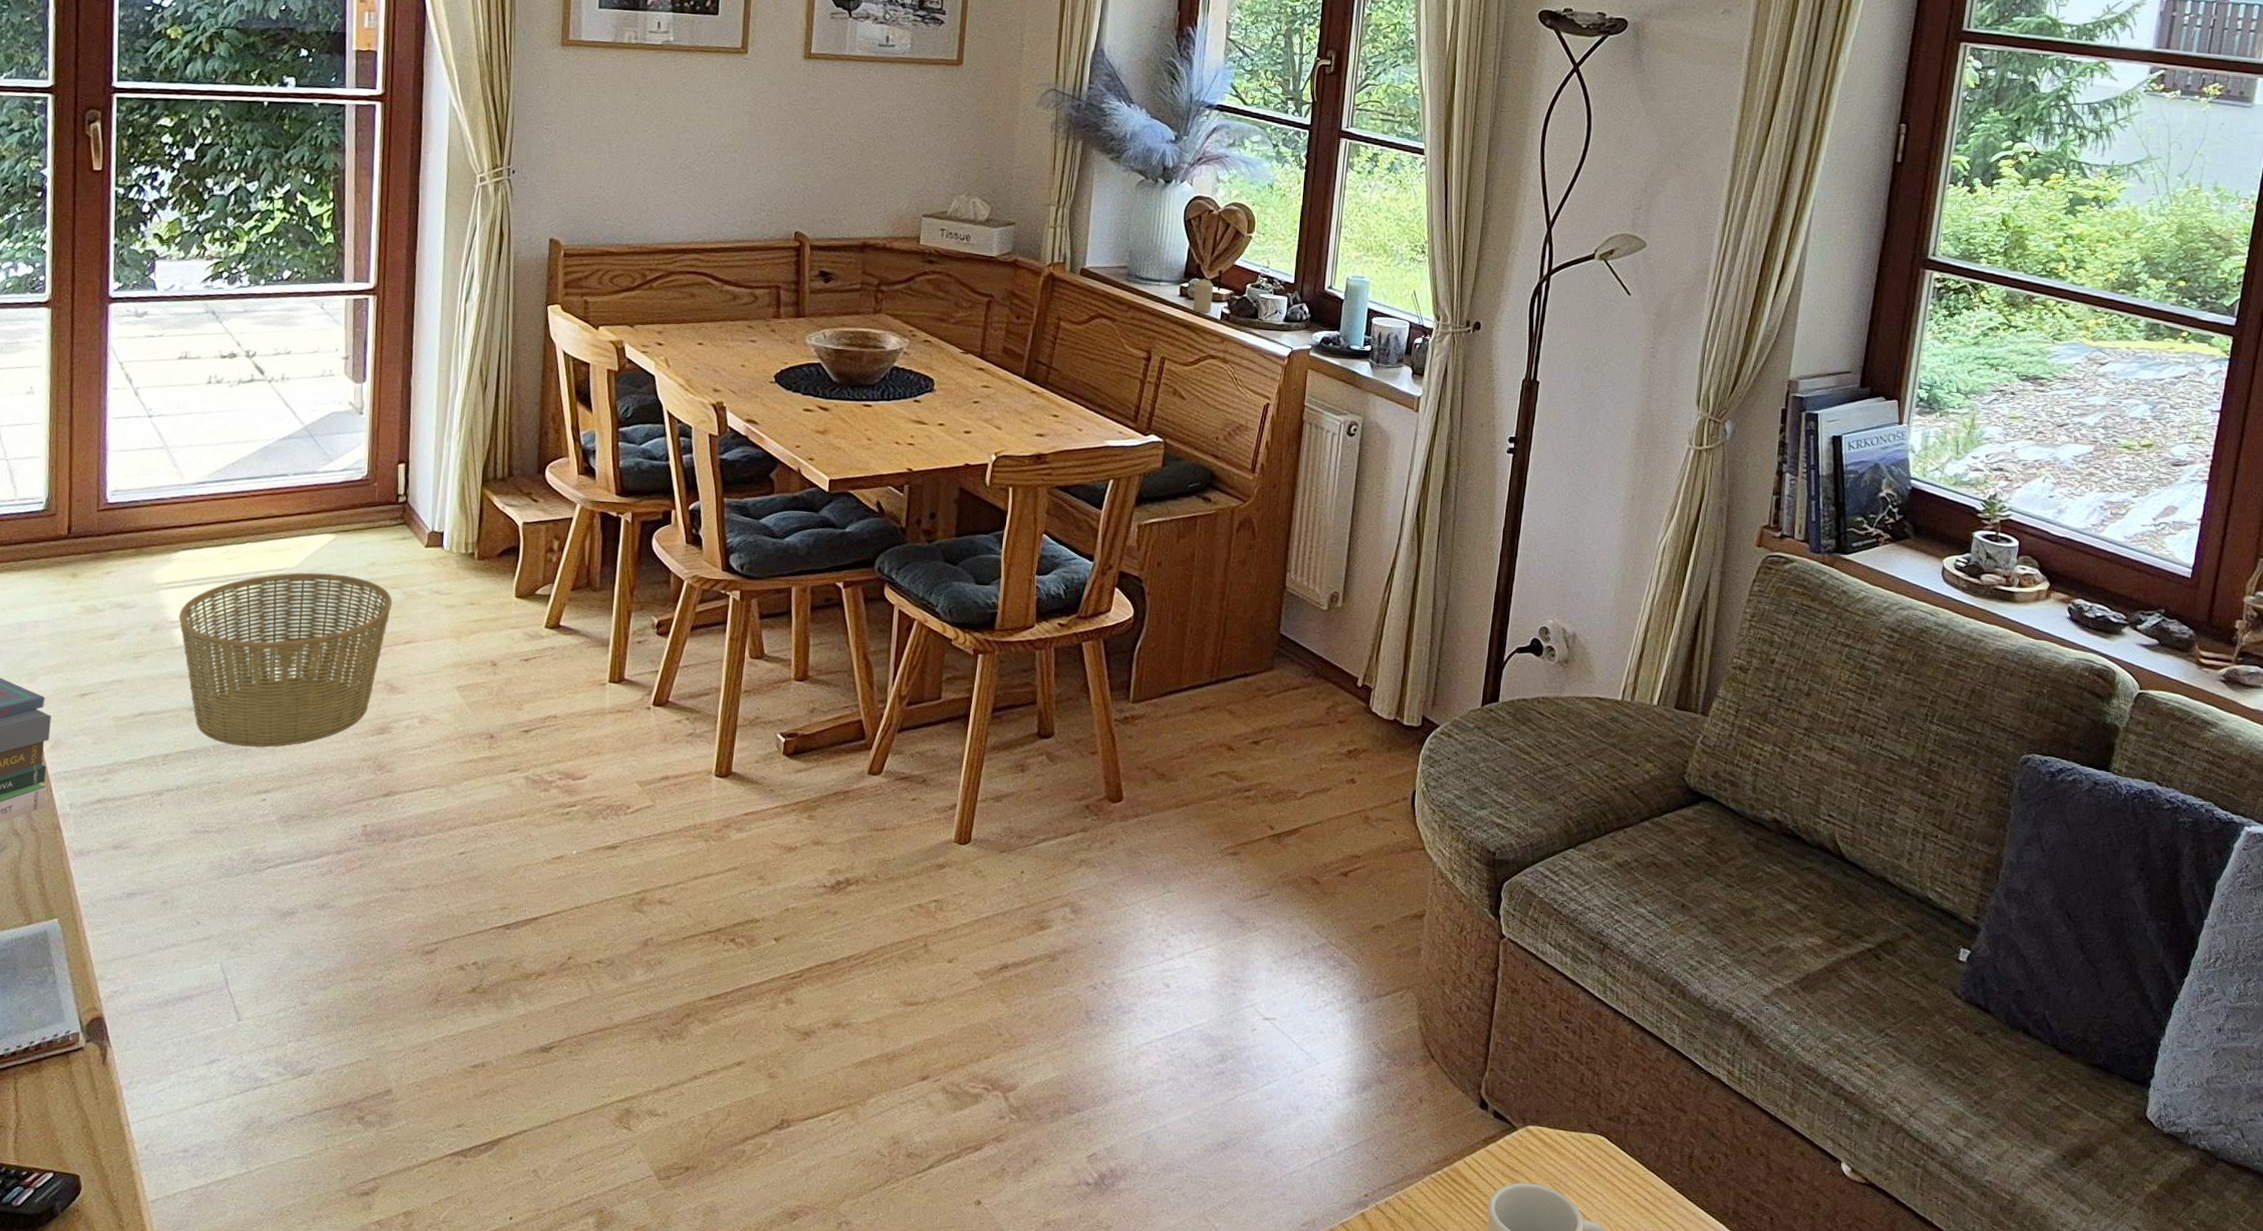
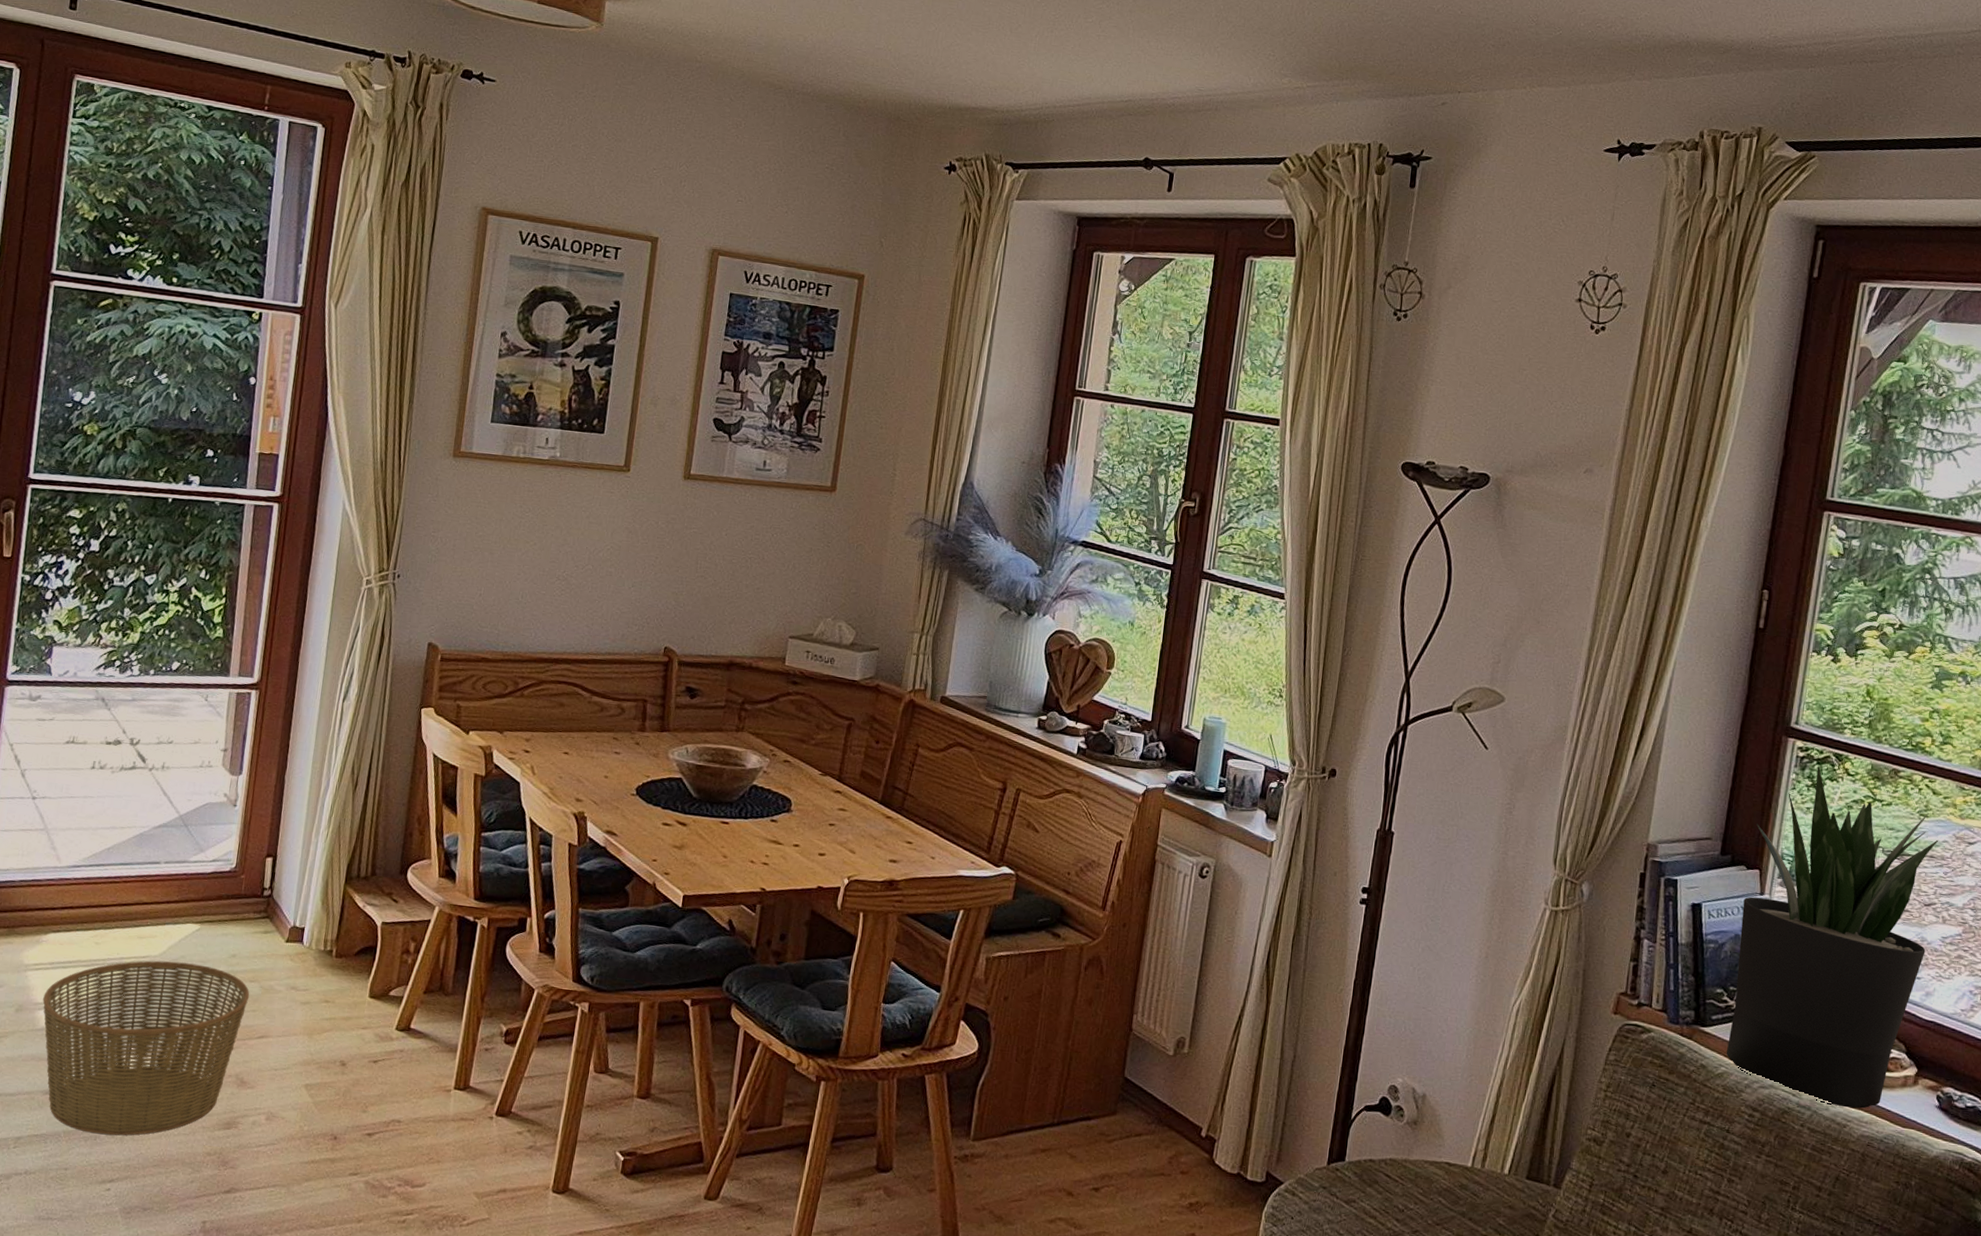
candle: present [1193,278,1213,314] -> none [1050,712,1071,747]
planter: none [1866,296,2072,624] -> present [1726,766,1939,1109]

